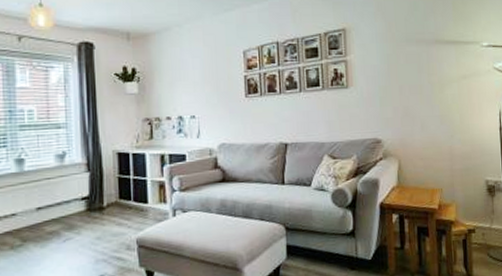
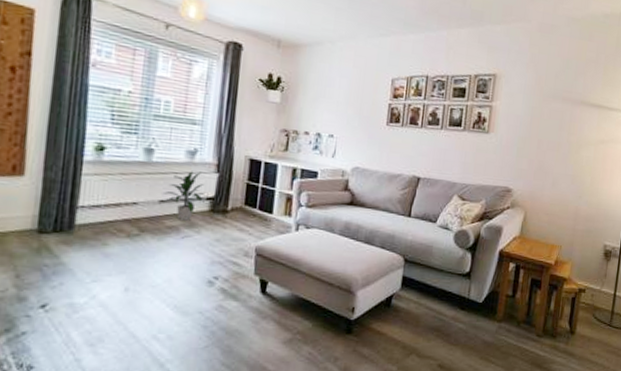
indoor plant: none [40,173,80,224] -> present [164,171,205,221]

